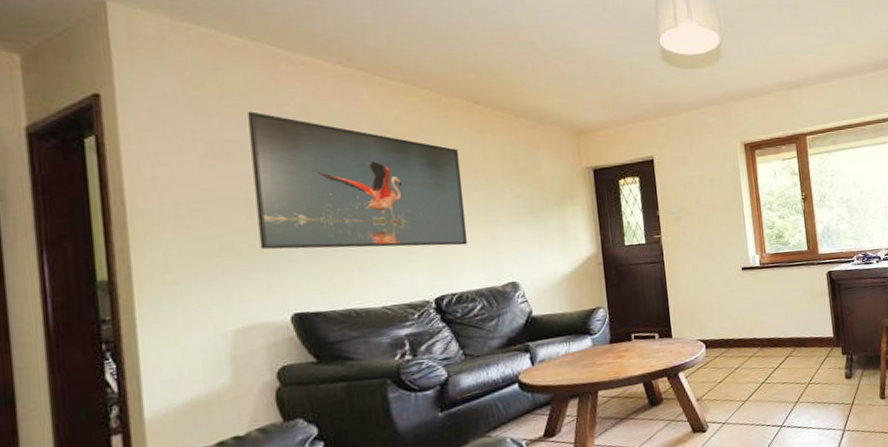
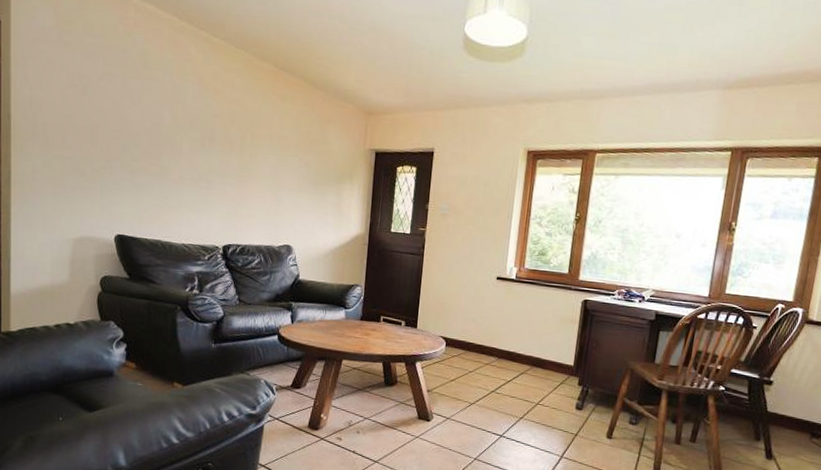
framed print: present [248,111,468,250] -> none [99,51,261,203]

